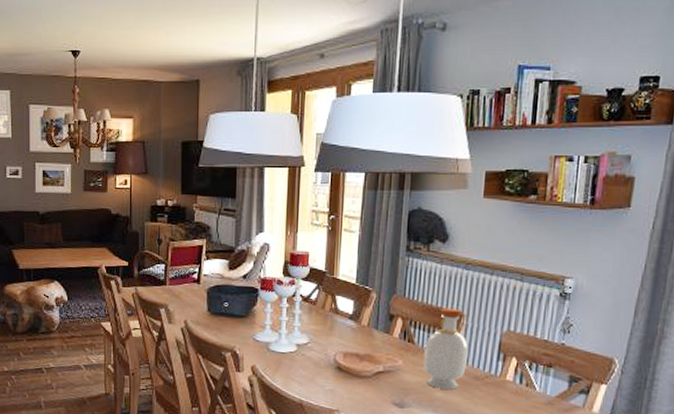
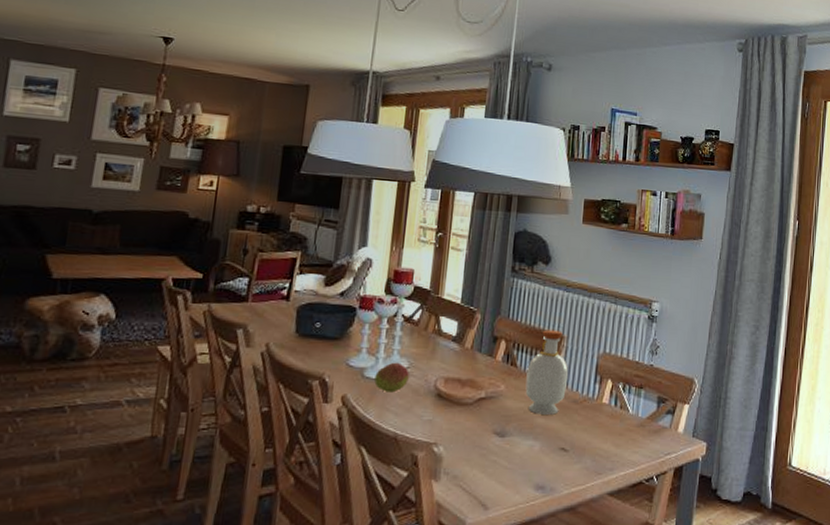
fruit: none [279,337,310,365] -> present [374,362,409,393]

